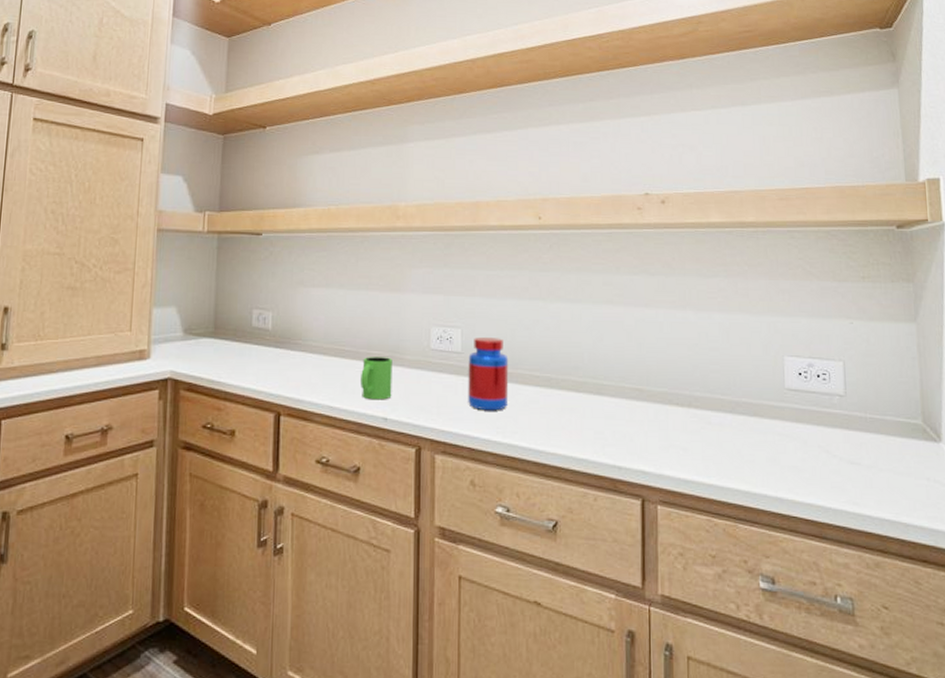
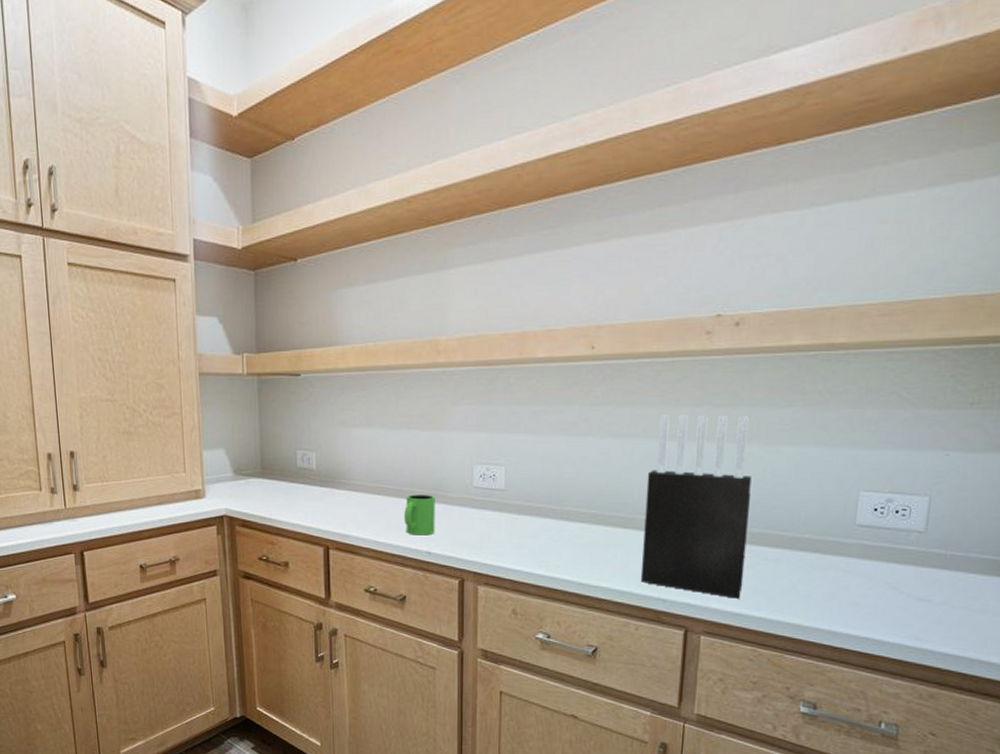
jar: present [468,338,509,411] -> none [511,475,554,546]
knife block: none [595,281,692,465] -> present [640,415,752,599]

